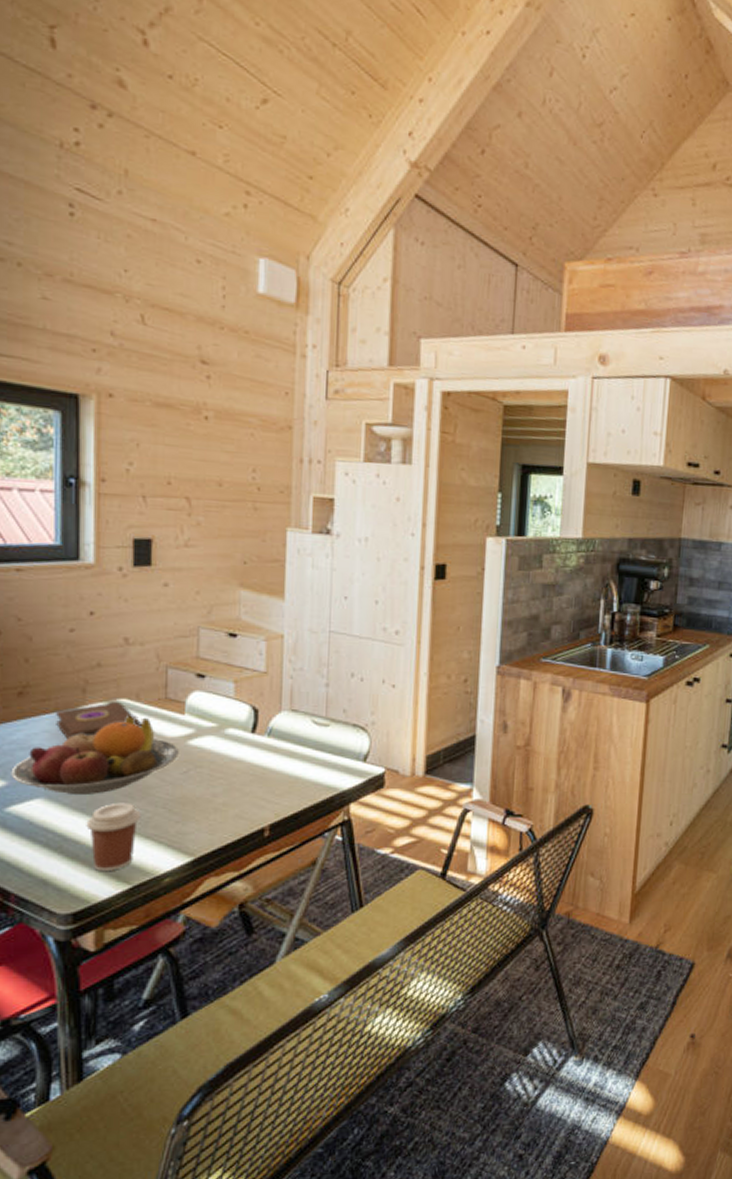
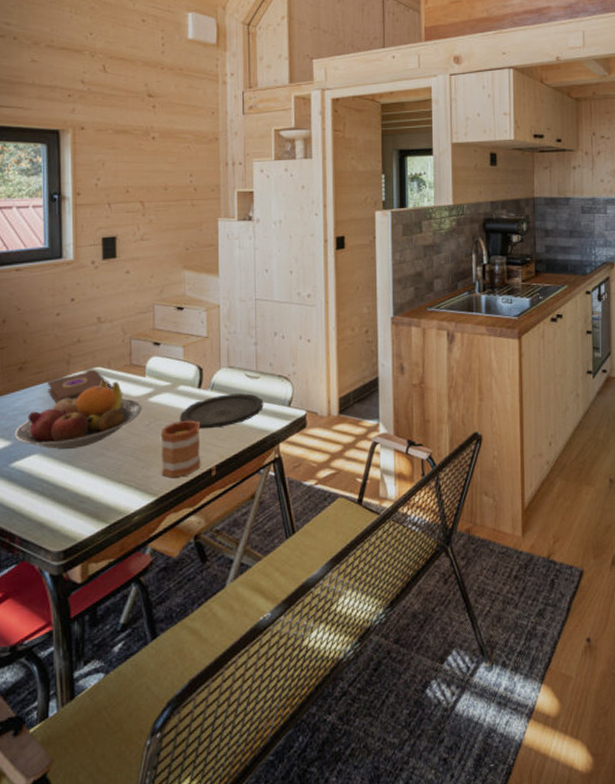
coffee cup: present [86,802,141,872] -> none [72,453,115,514]
mug: none [201,769,252,837] -> present [160,420,201,478]
plate: none [227,742,333,782] -> present [180,393,264,429]

